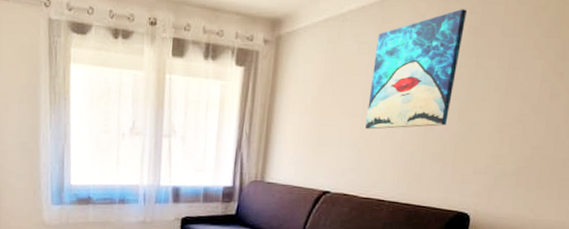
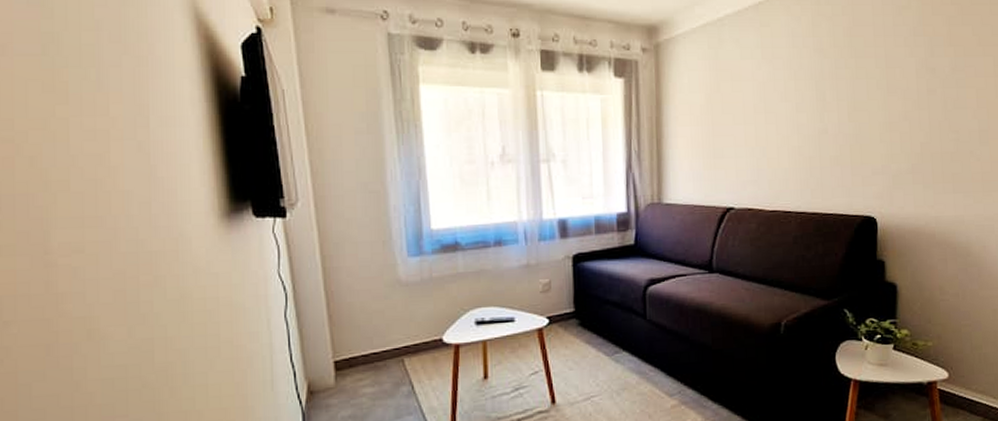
wall art: present [366,9,467,130] -> none [758,11,839,137]

